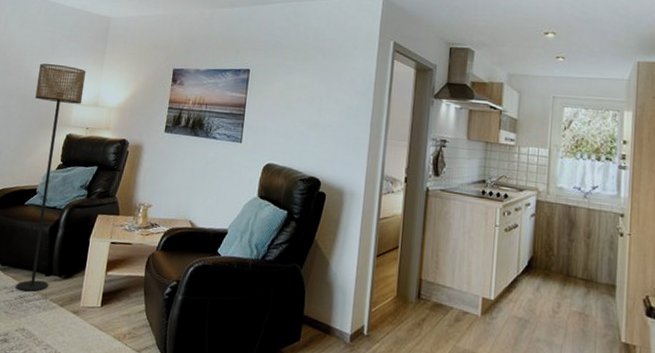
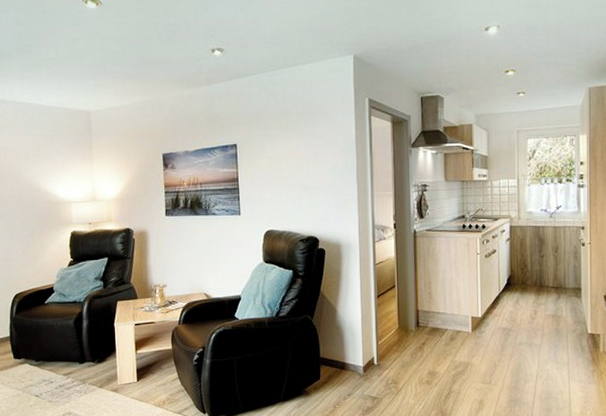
floor lamp: present [16,63,86,292] -> none [28,165,85,381]

